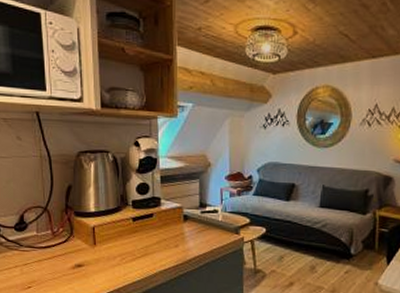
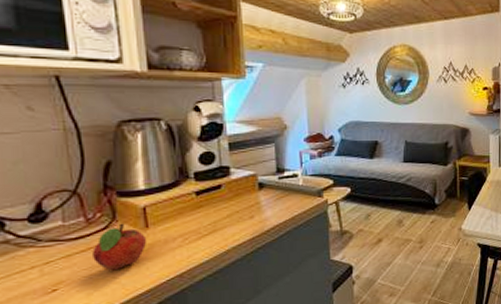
fruit: none [56,238,95,277] -> present [92,223,147,270]

